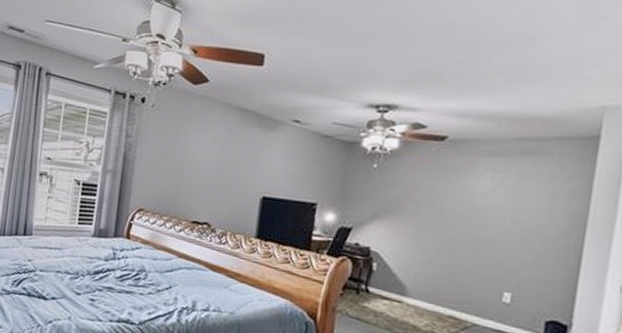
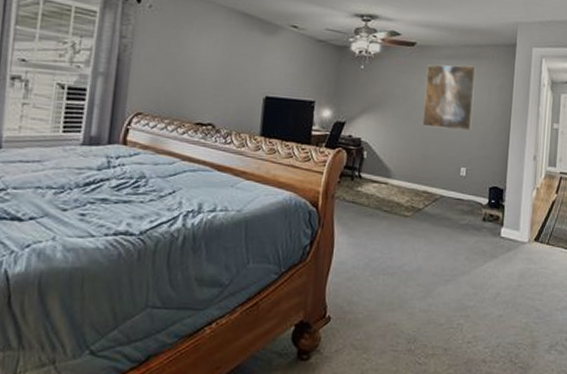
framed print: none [451,163,534,247] -> present [422,64,476,131]

